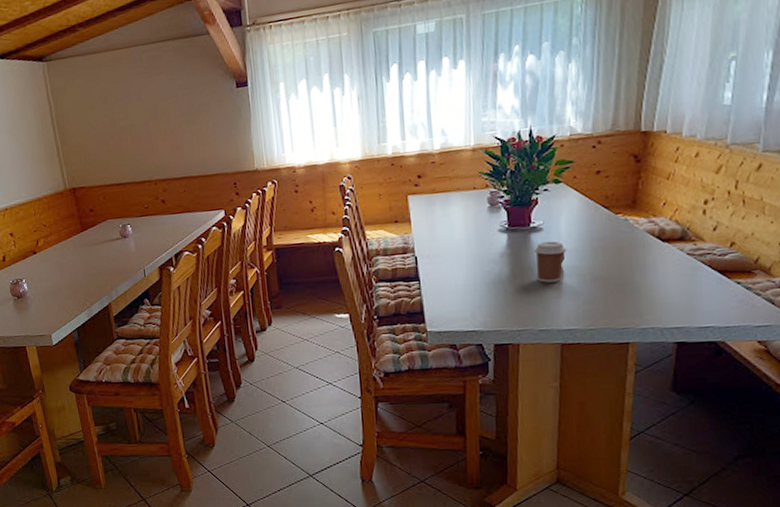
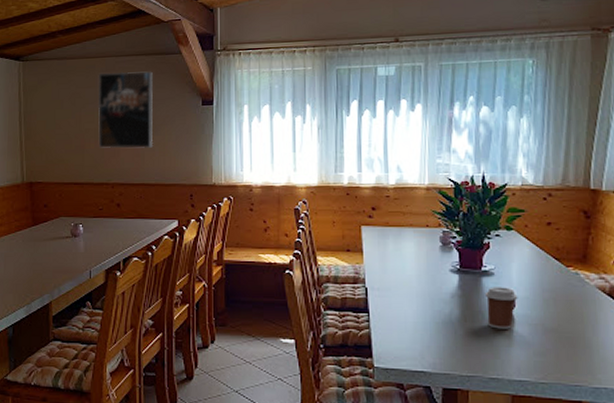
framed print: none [126,57,192,145] -> present [97,71,154,149]

